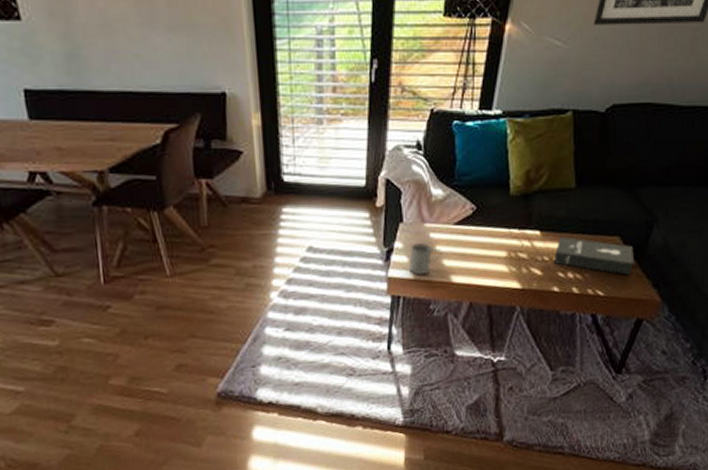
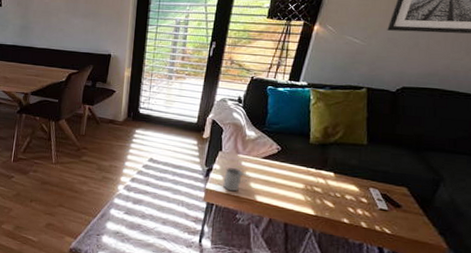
booklet: present [553,236,635,275] -> none [344,180,421,221]

